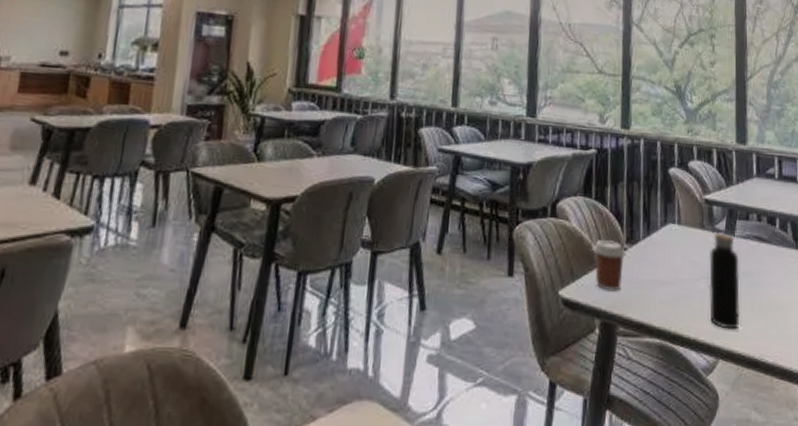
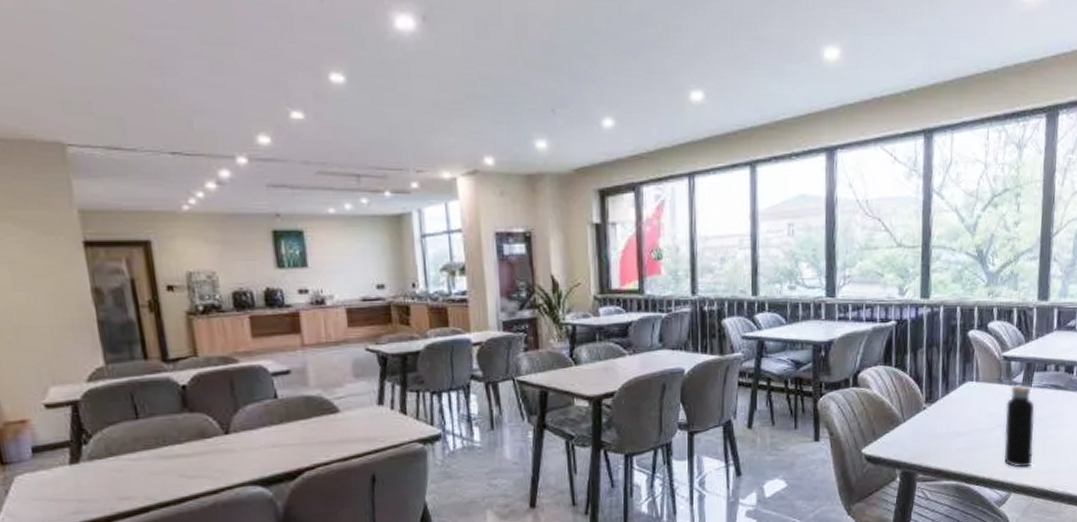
coffee cup: present [591,239,627,291] -> none [891,401,926,446]

